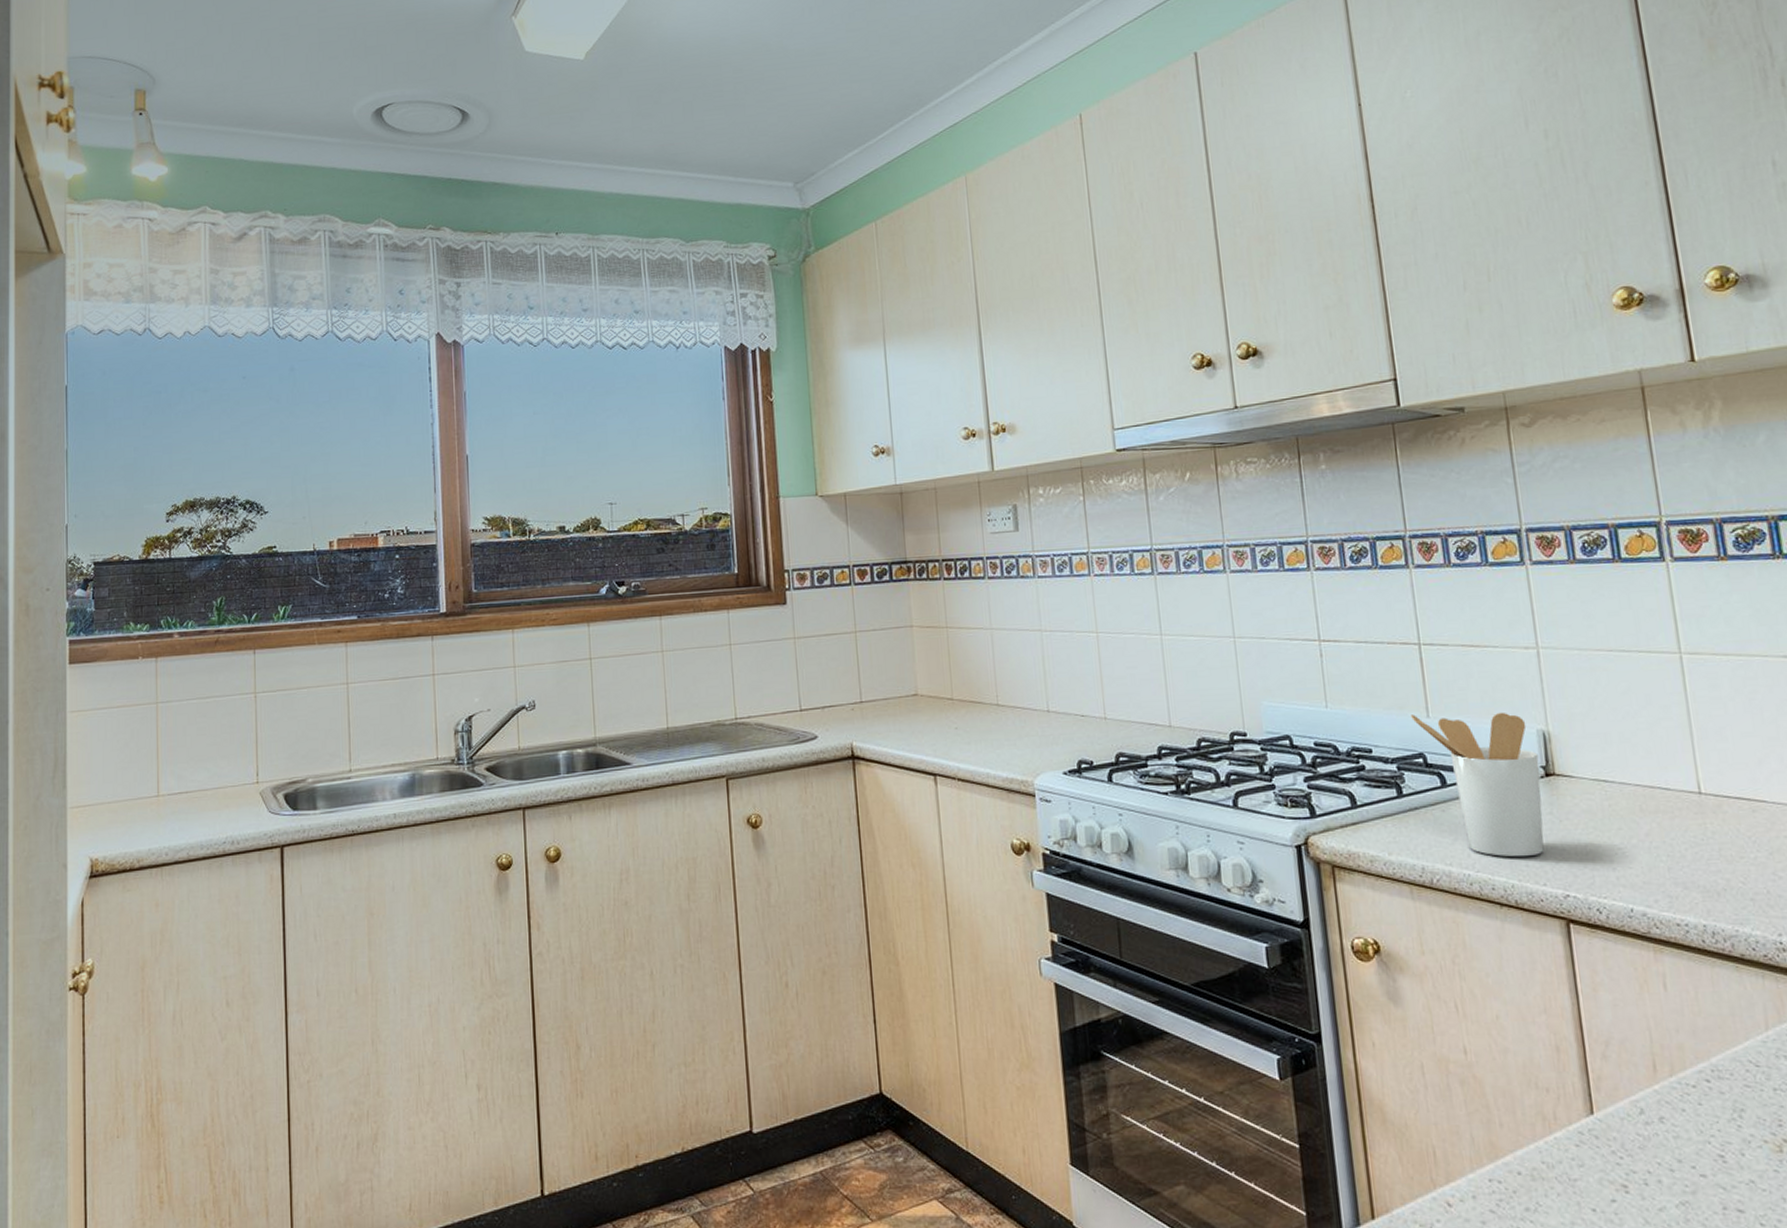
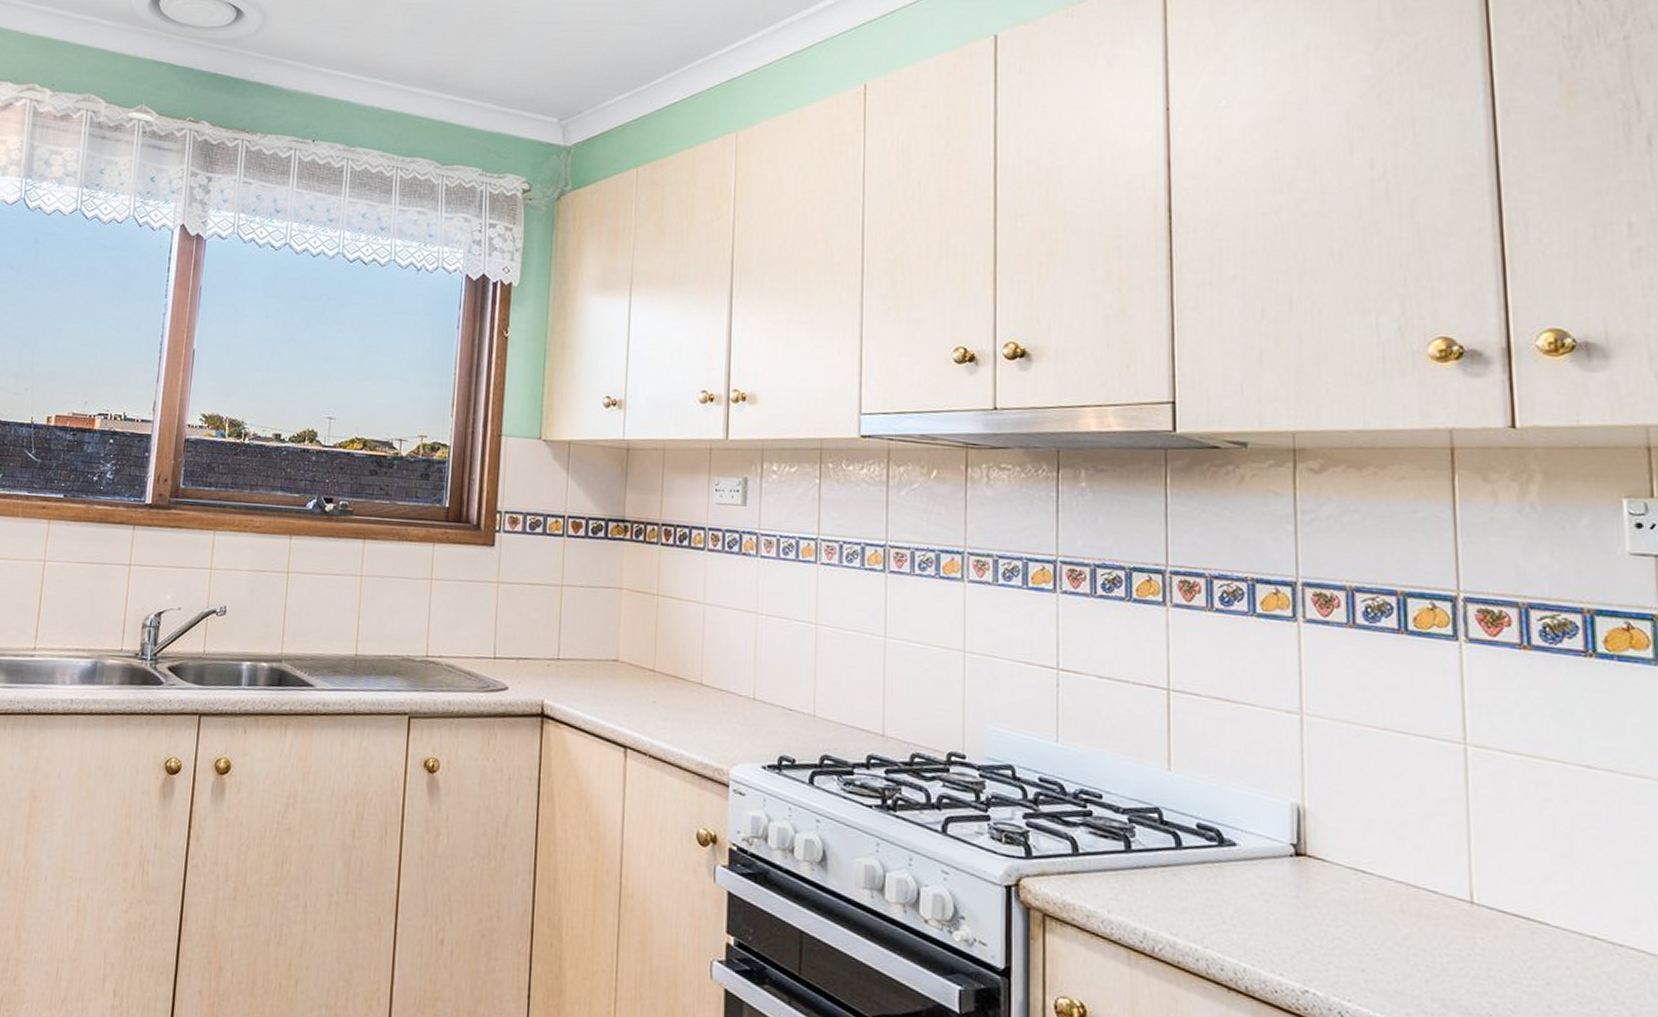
utensil holder: present [1411,712,1545,858] -> none [1150,764,1290,941]

